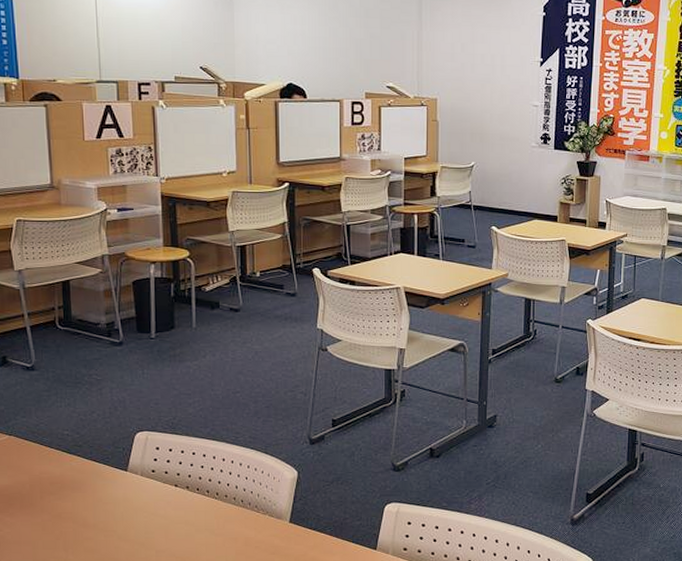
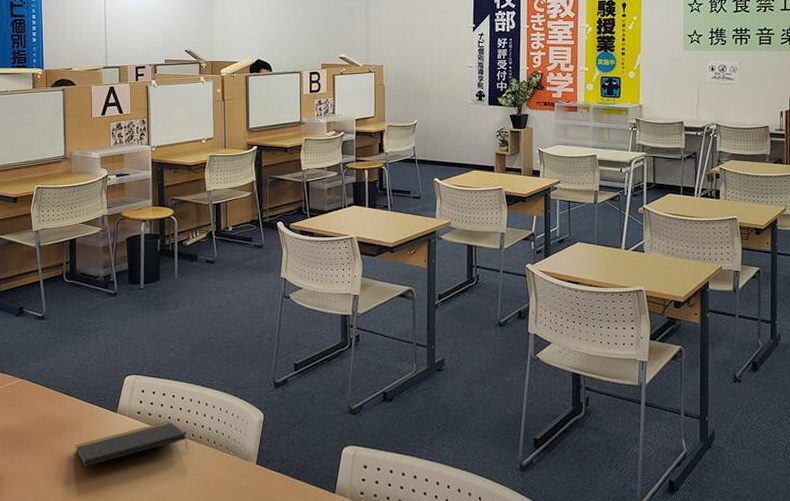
notepad: none [78,479,212,528] -> present [75,421,188,467]

